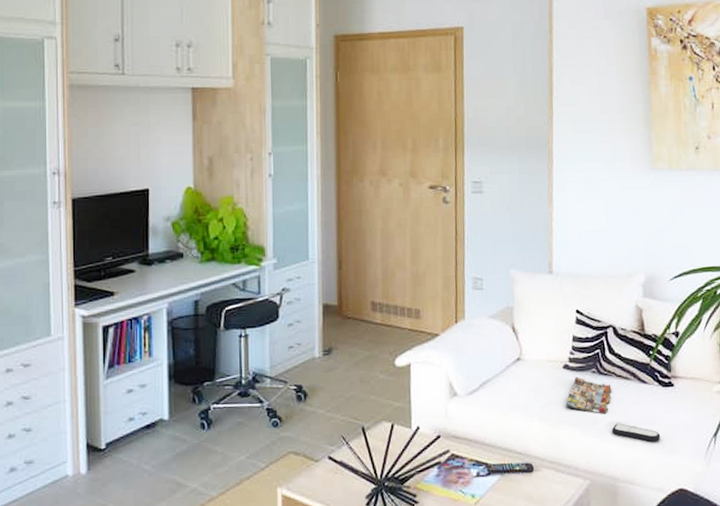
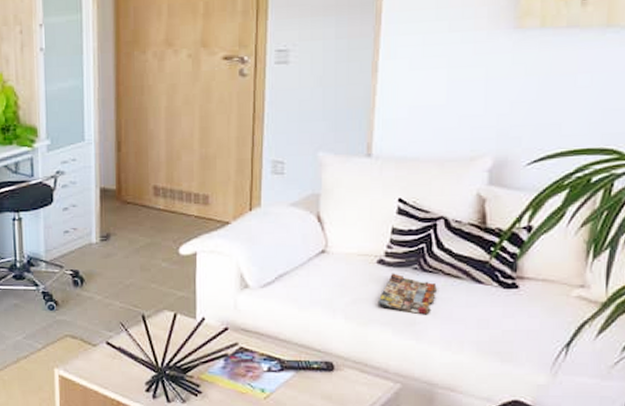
remote control: present [611,423,661,443] -> none [432,326,495,349]

